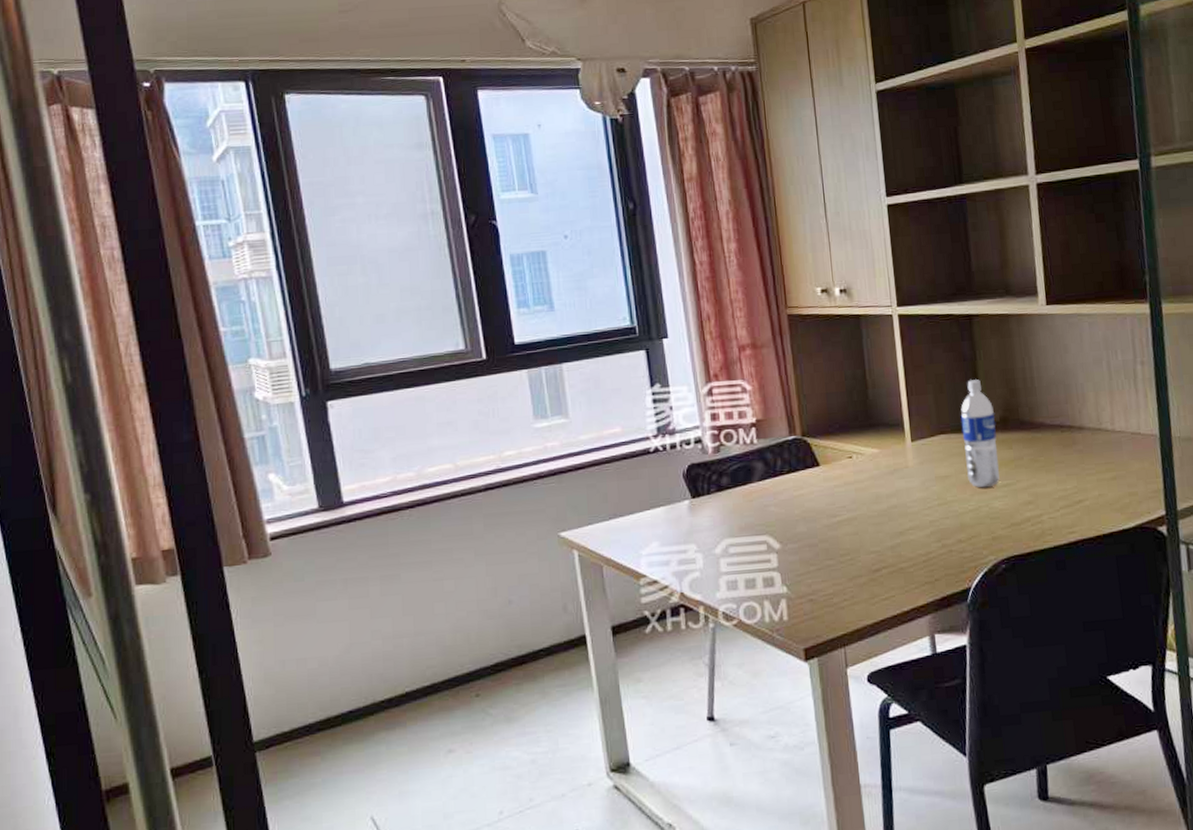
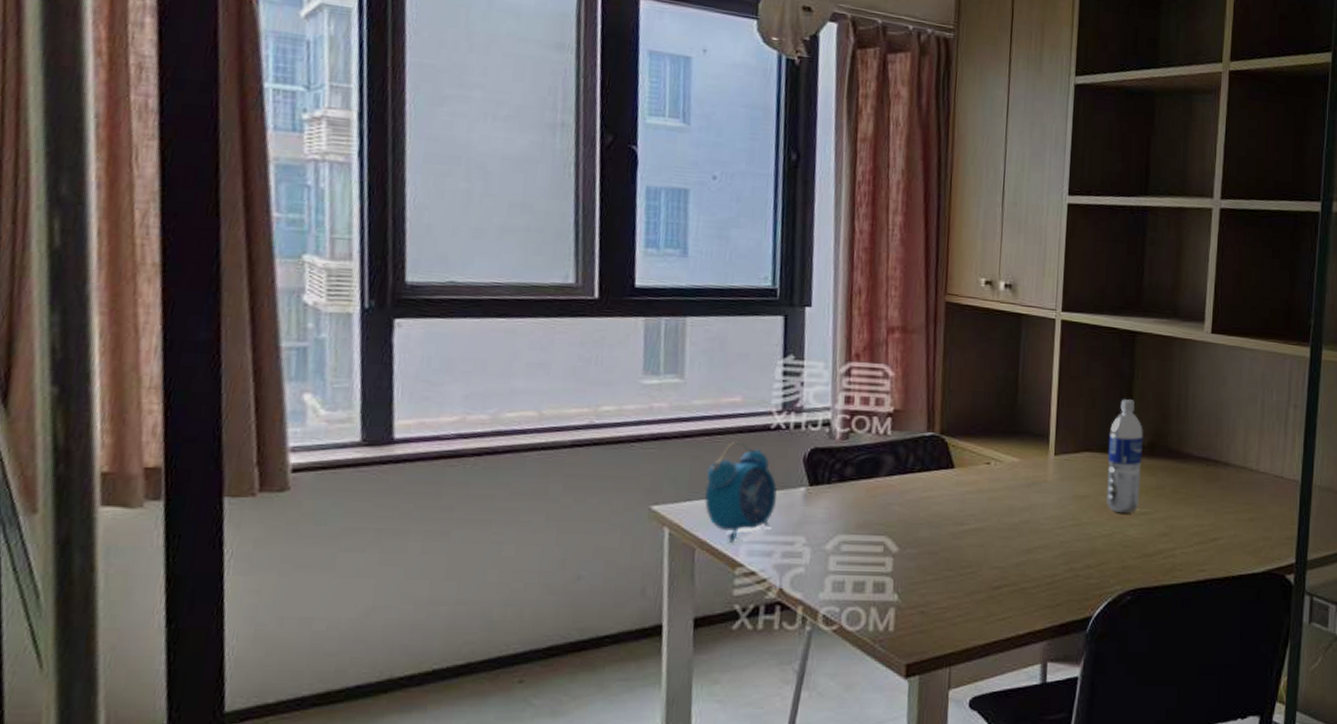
alarm clock: none [601,466,666,557] -> present [705,441,778,542]

